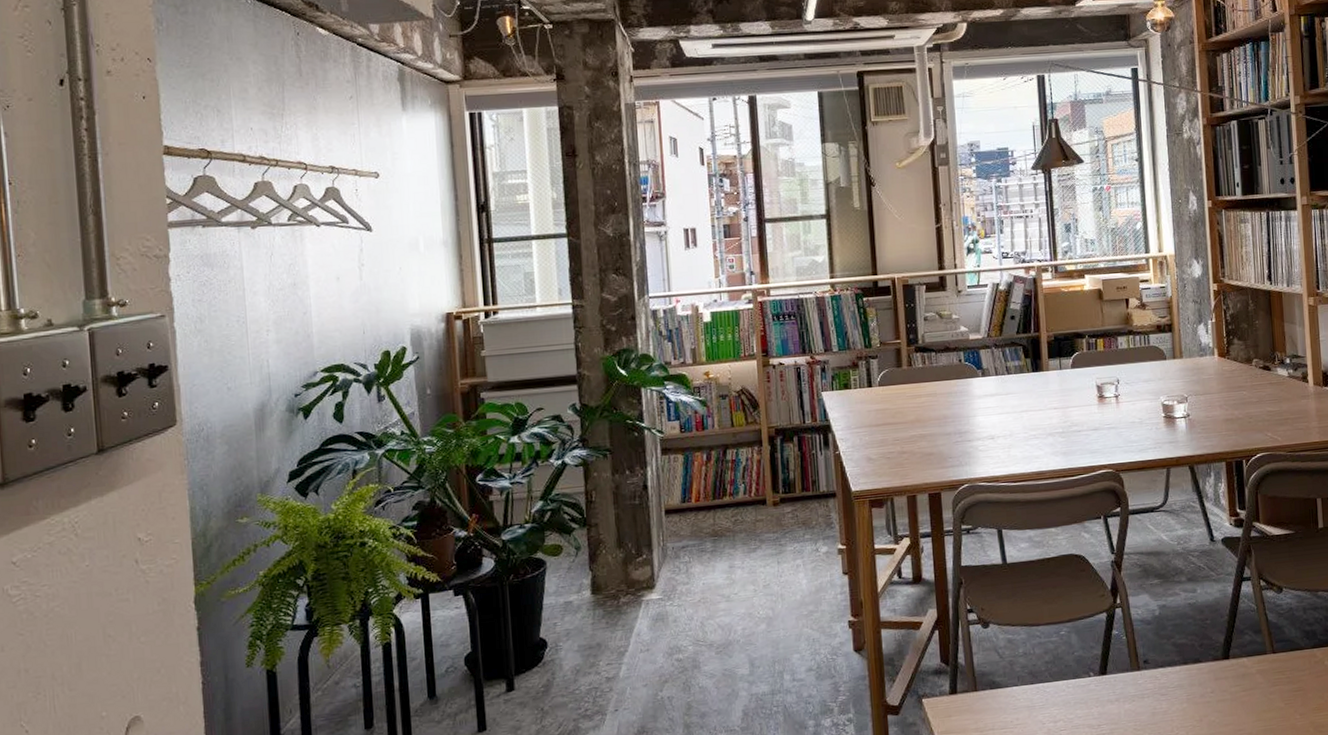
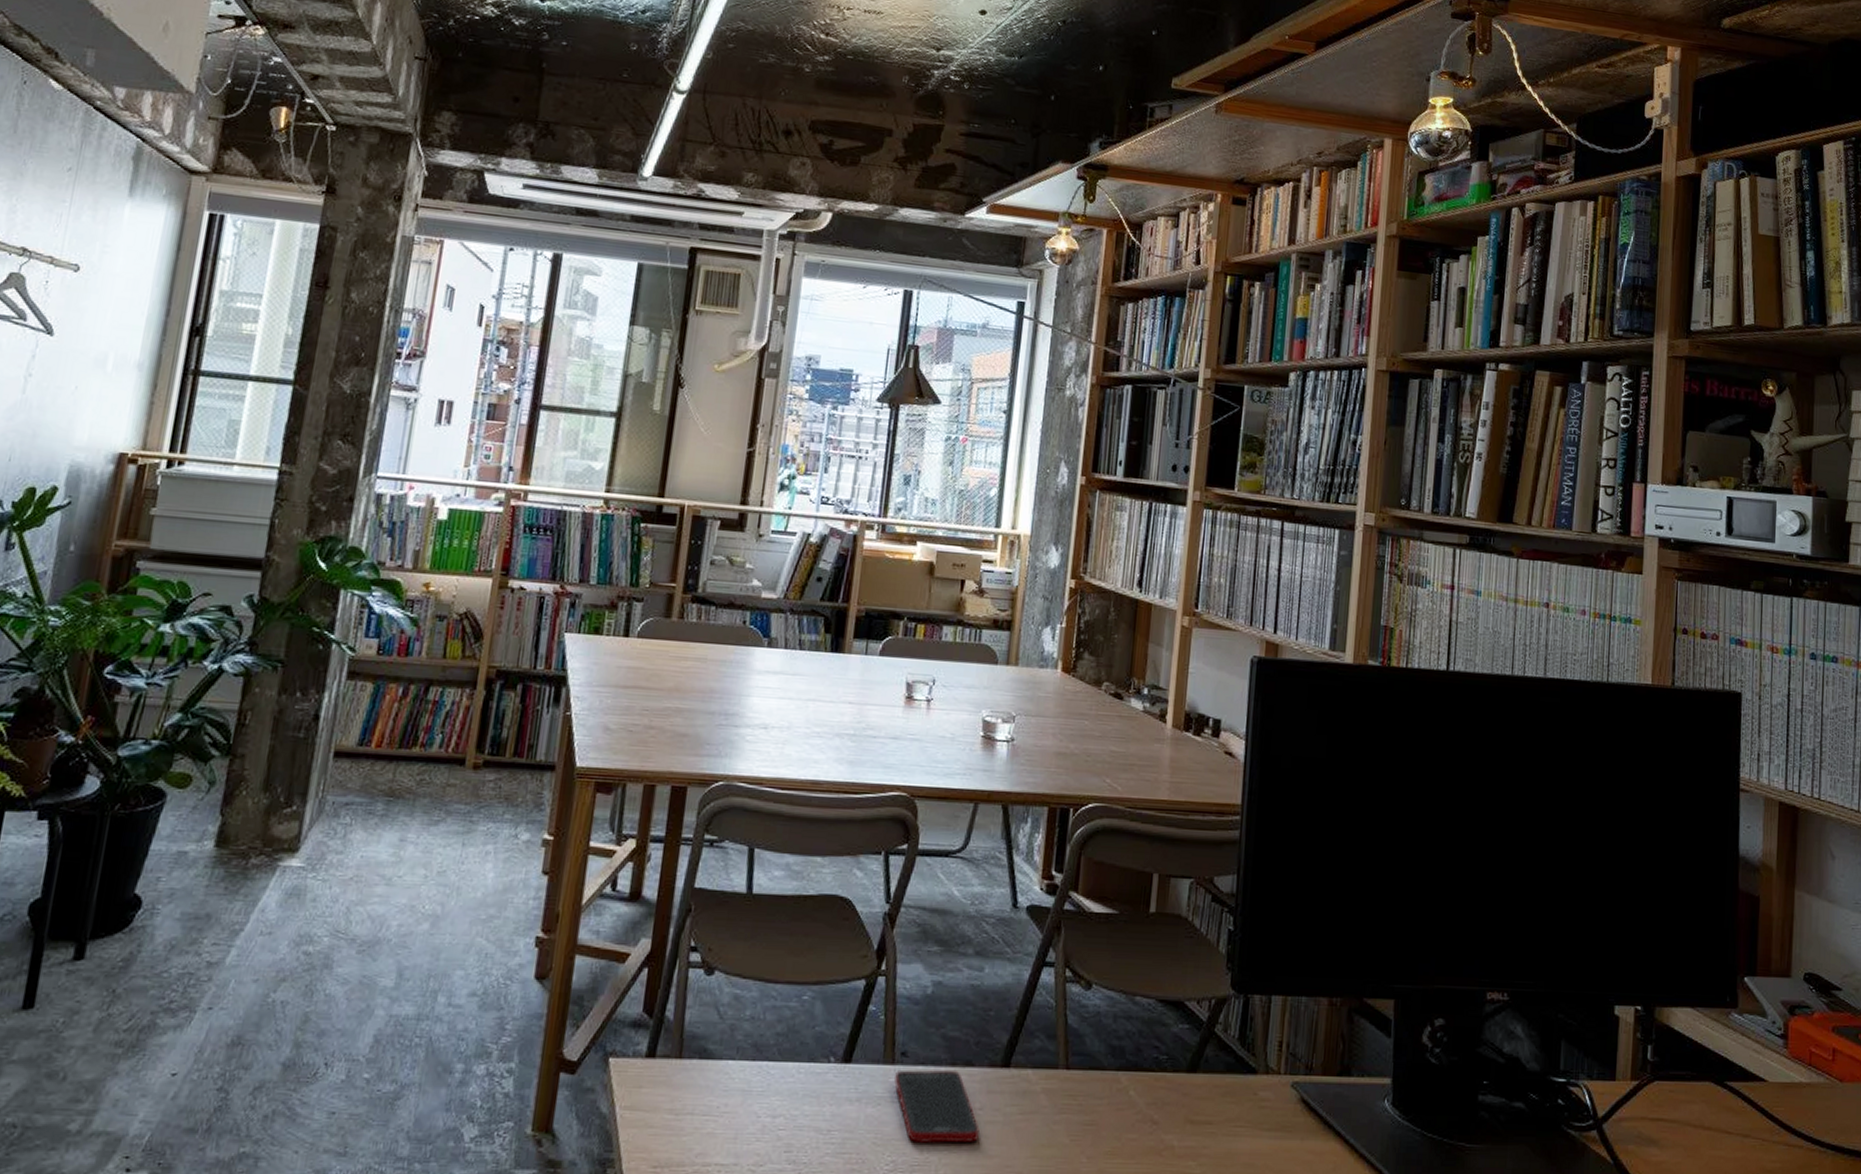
cell phone: none [1141,667,1214,724] -> present [893,1069,980,1144]

